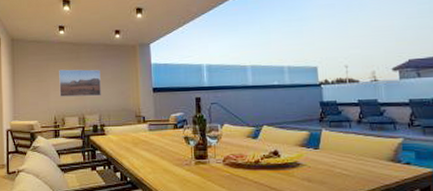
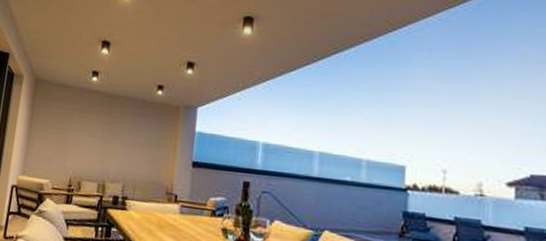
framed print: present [59,69,101,97] -> none [80,123,133,162]

